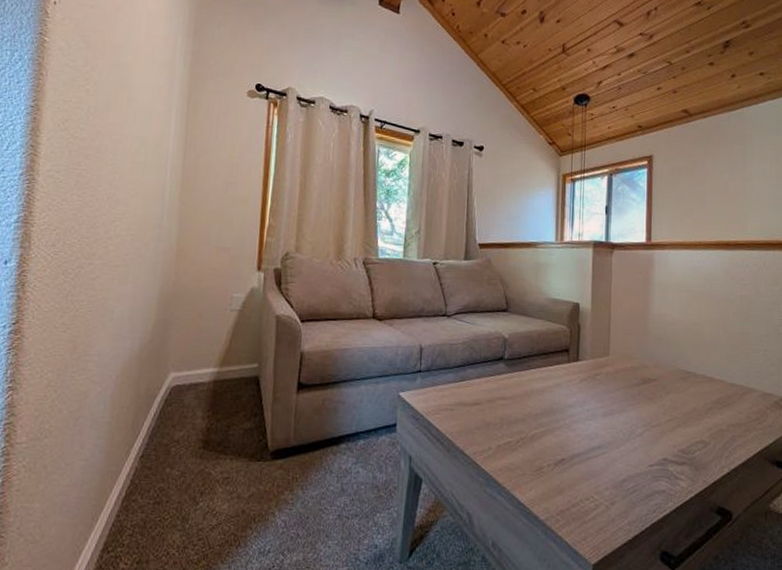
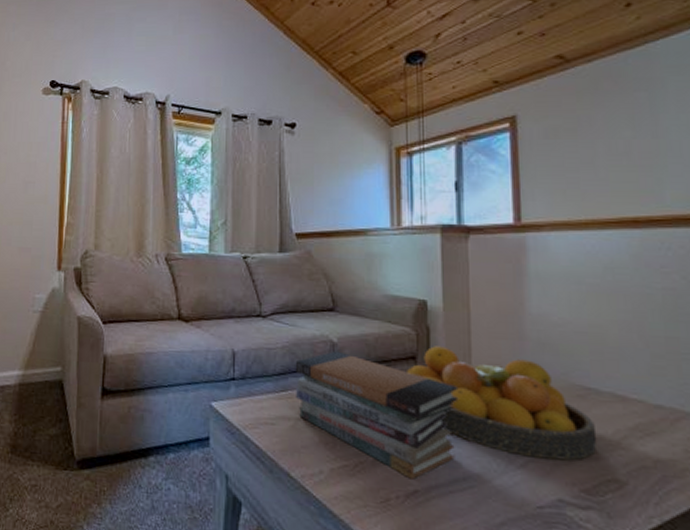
book stack: none [472,345,599,450] -> present [295,351,459,480]
fruit bowl: none [561,340,692,428] -> present [407,346,597,461]

